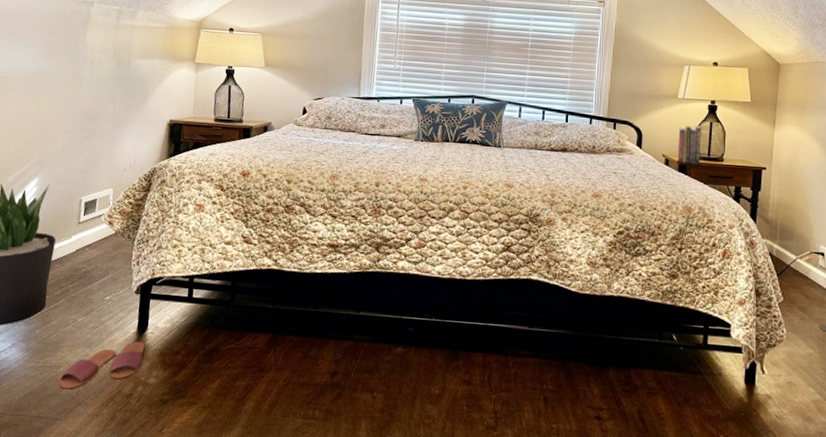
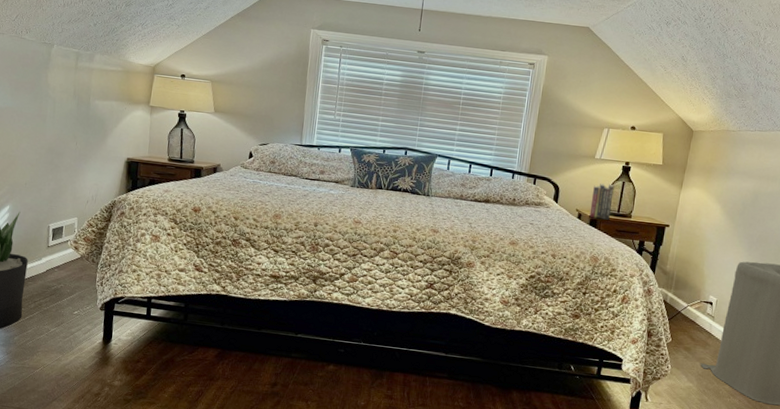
slippers: present [58,341,145,390] -> none [36,350,110,387]

